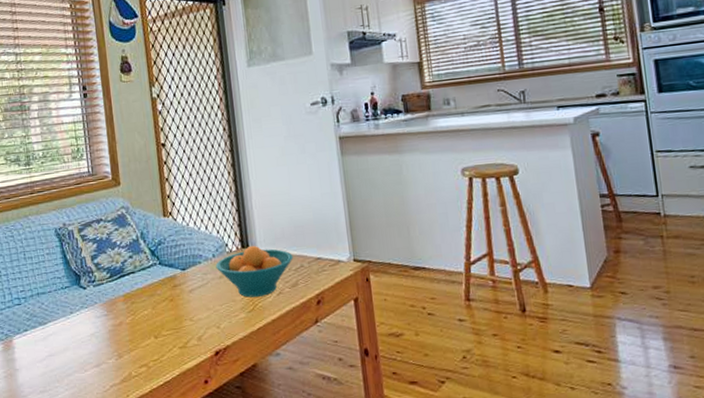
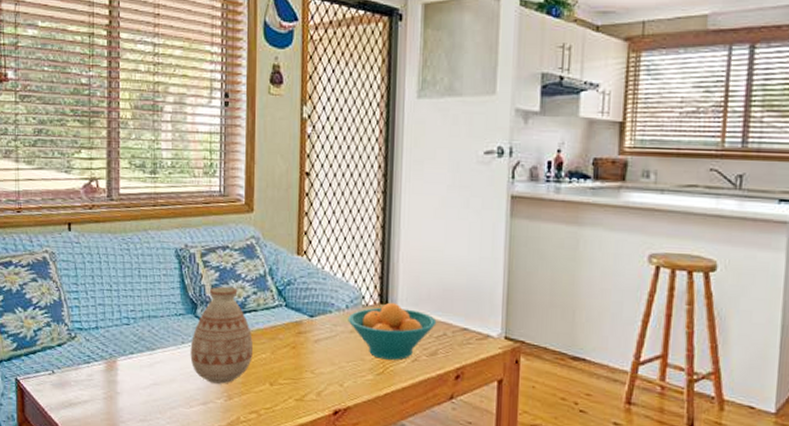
vase: none [78,254,136,345] -> present [190,286,253,384]

